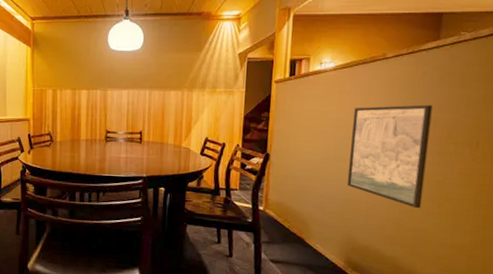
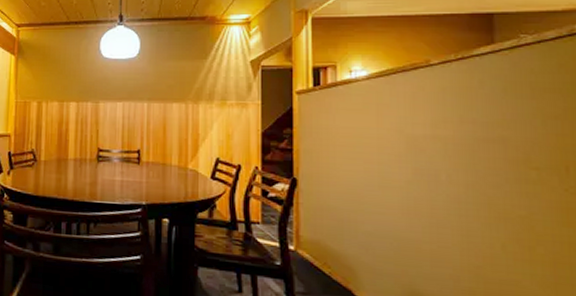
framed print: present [346,104,433,209] -> none [398,120,505,254]

